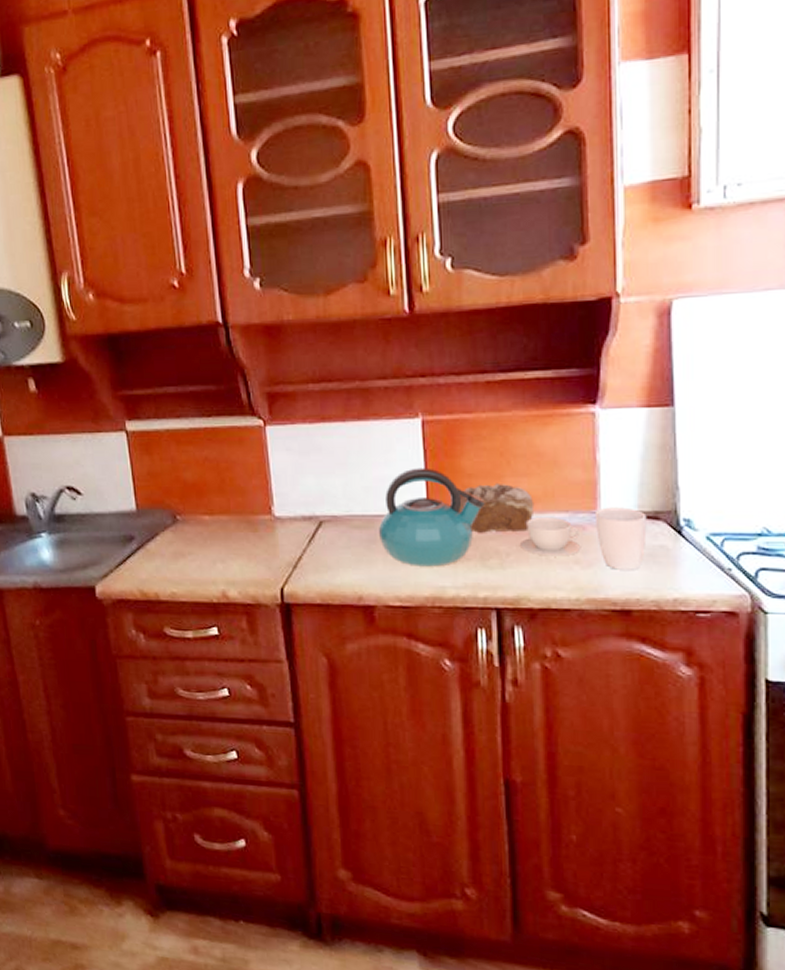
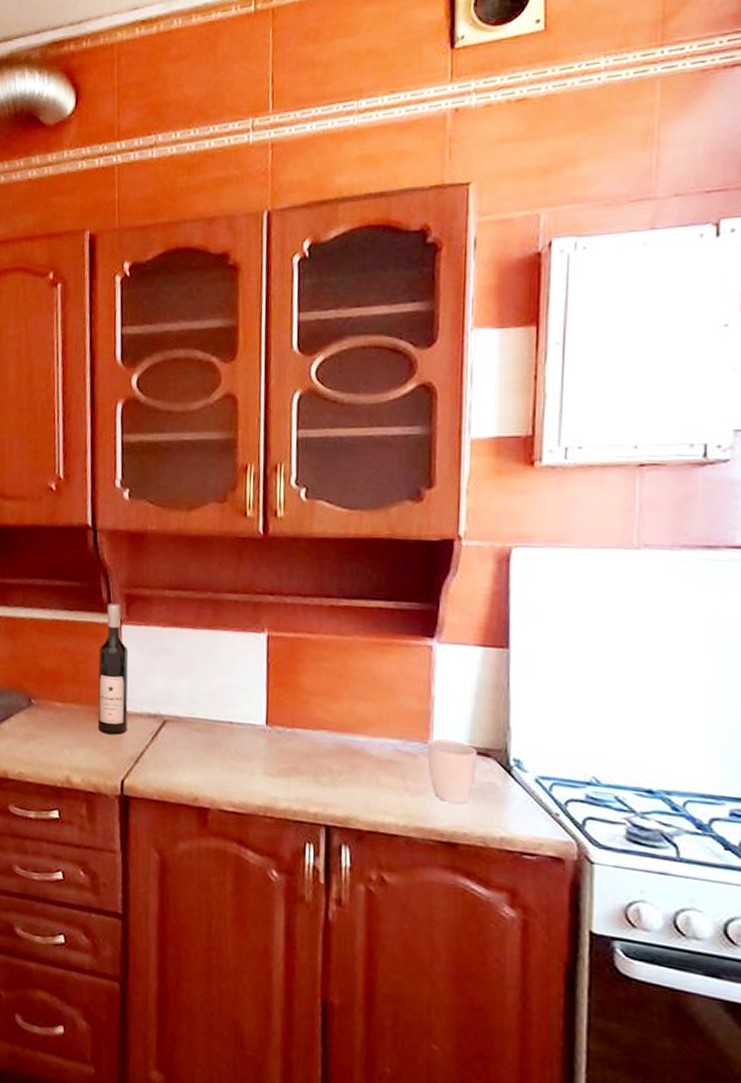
bottle: none [243,403,282,543] -> present [97,602,129,736]
kettle: present [378,468,485,567] -> none [217,679,321,778]
bread: present [459,482,535,533] -> none [296,702,369,753]
teacup: present [521,516,581,557] -> none [353,740,412,783]

